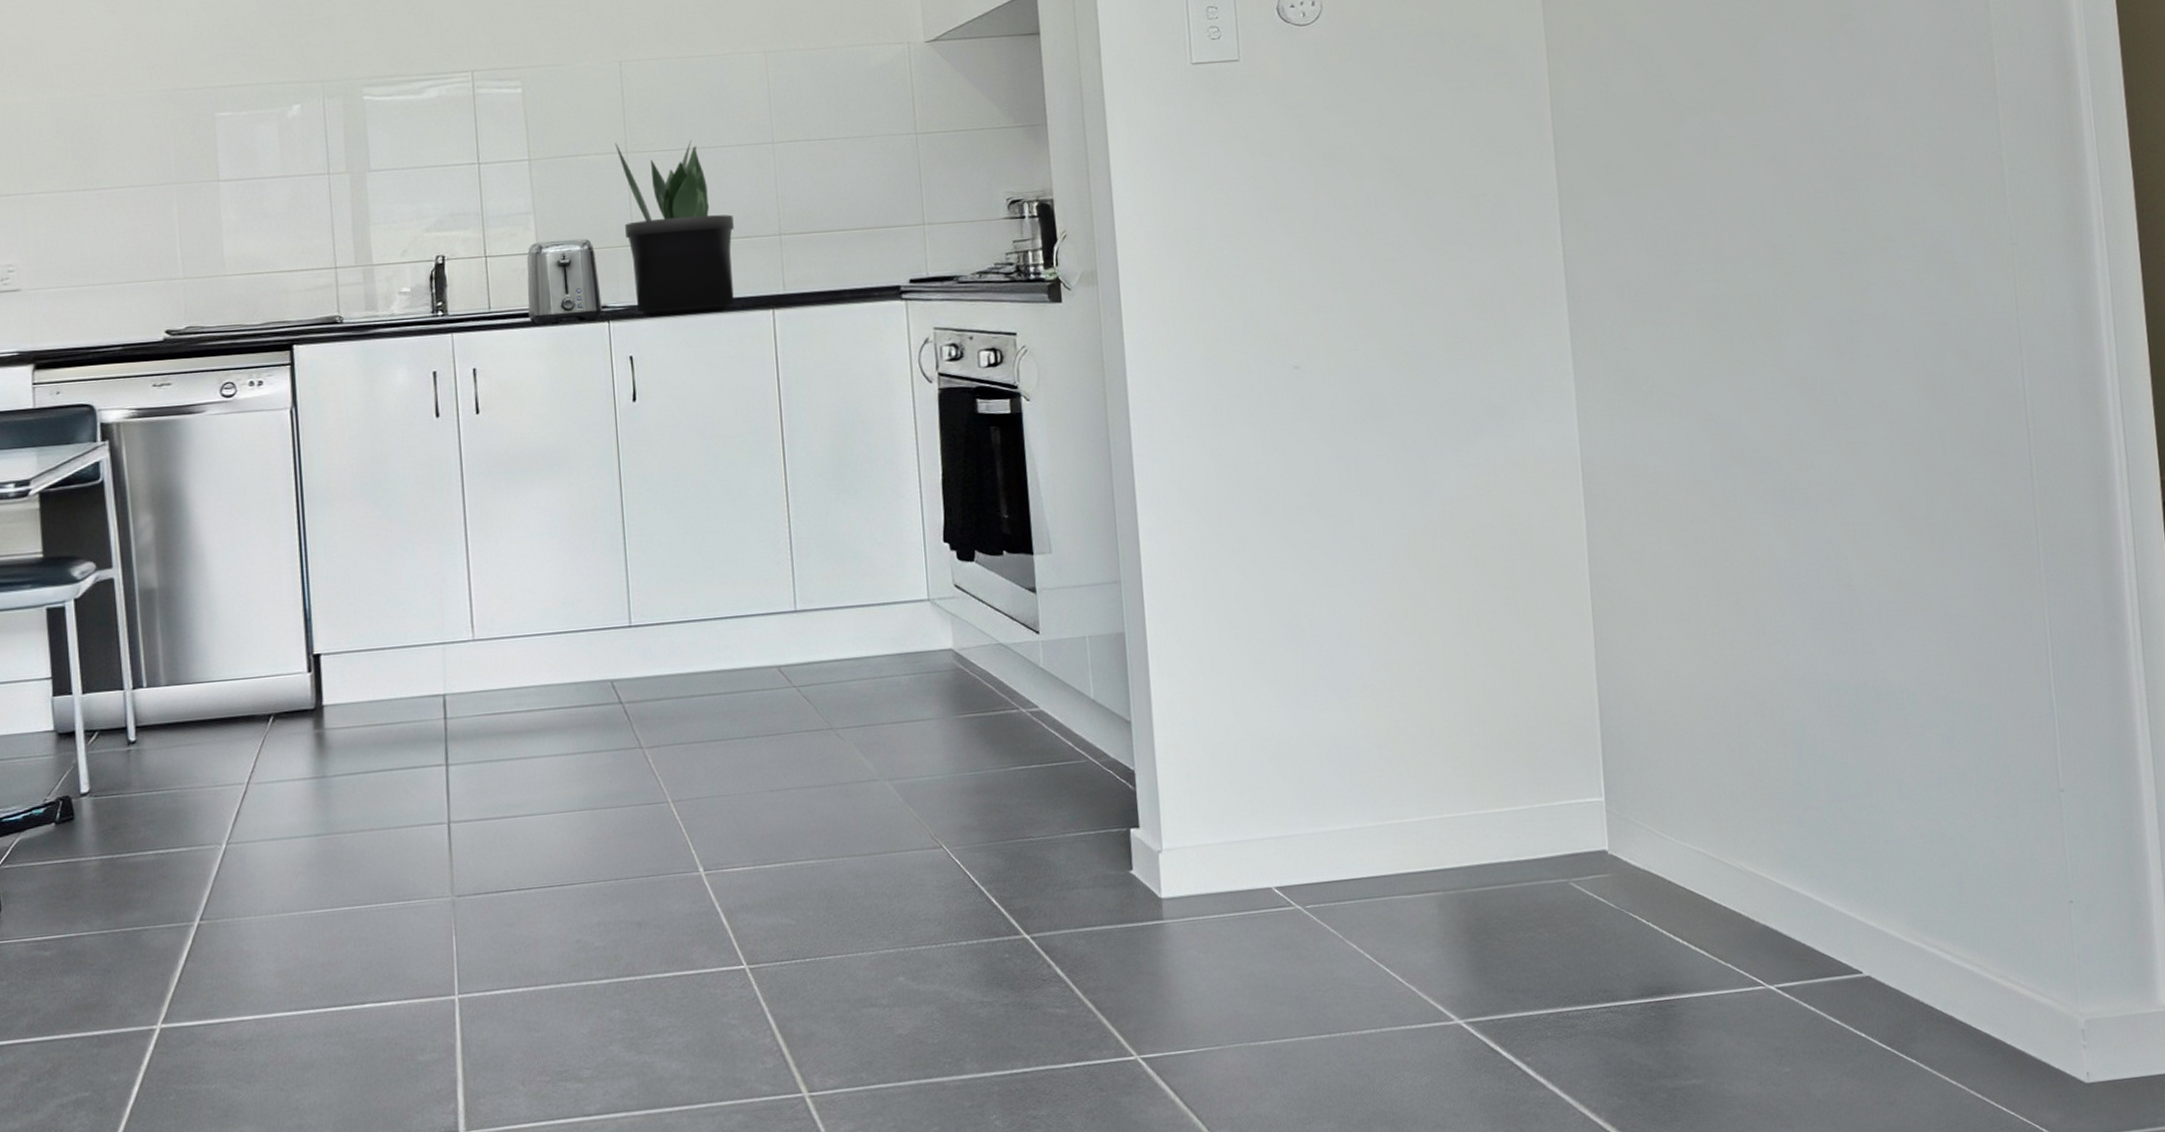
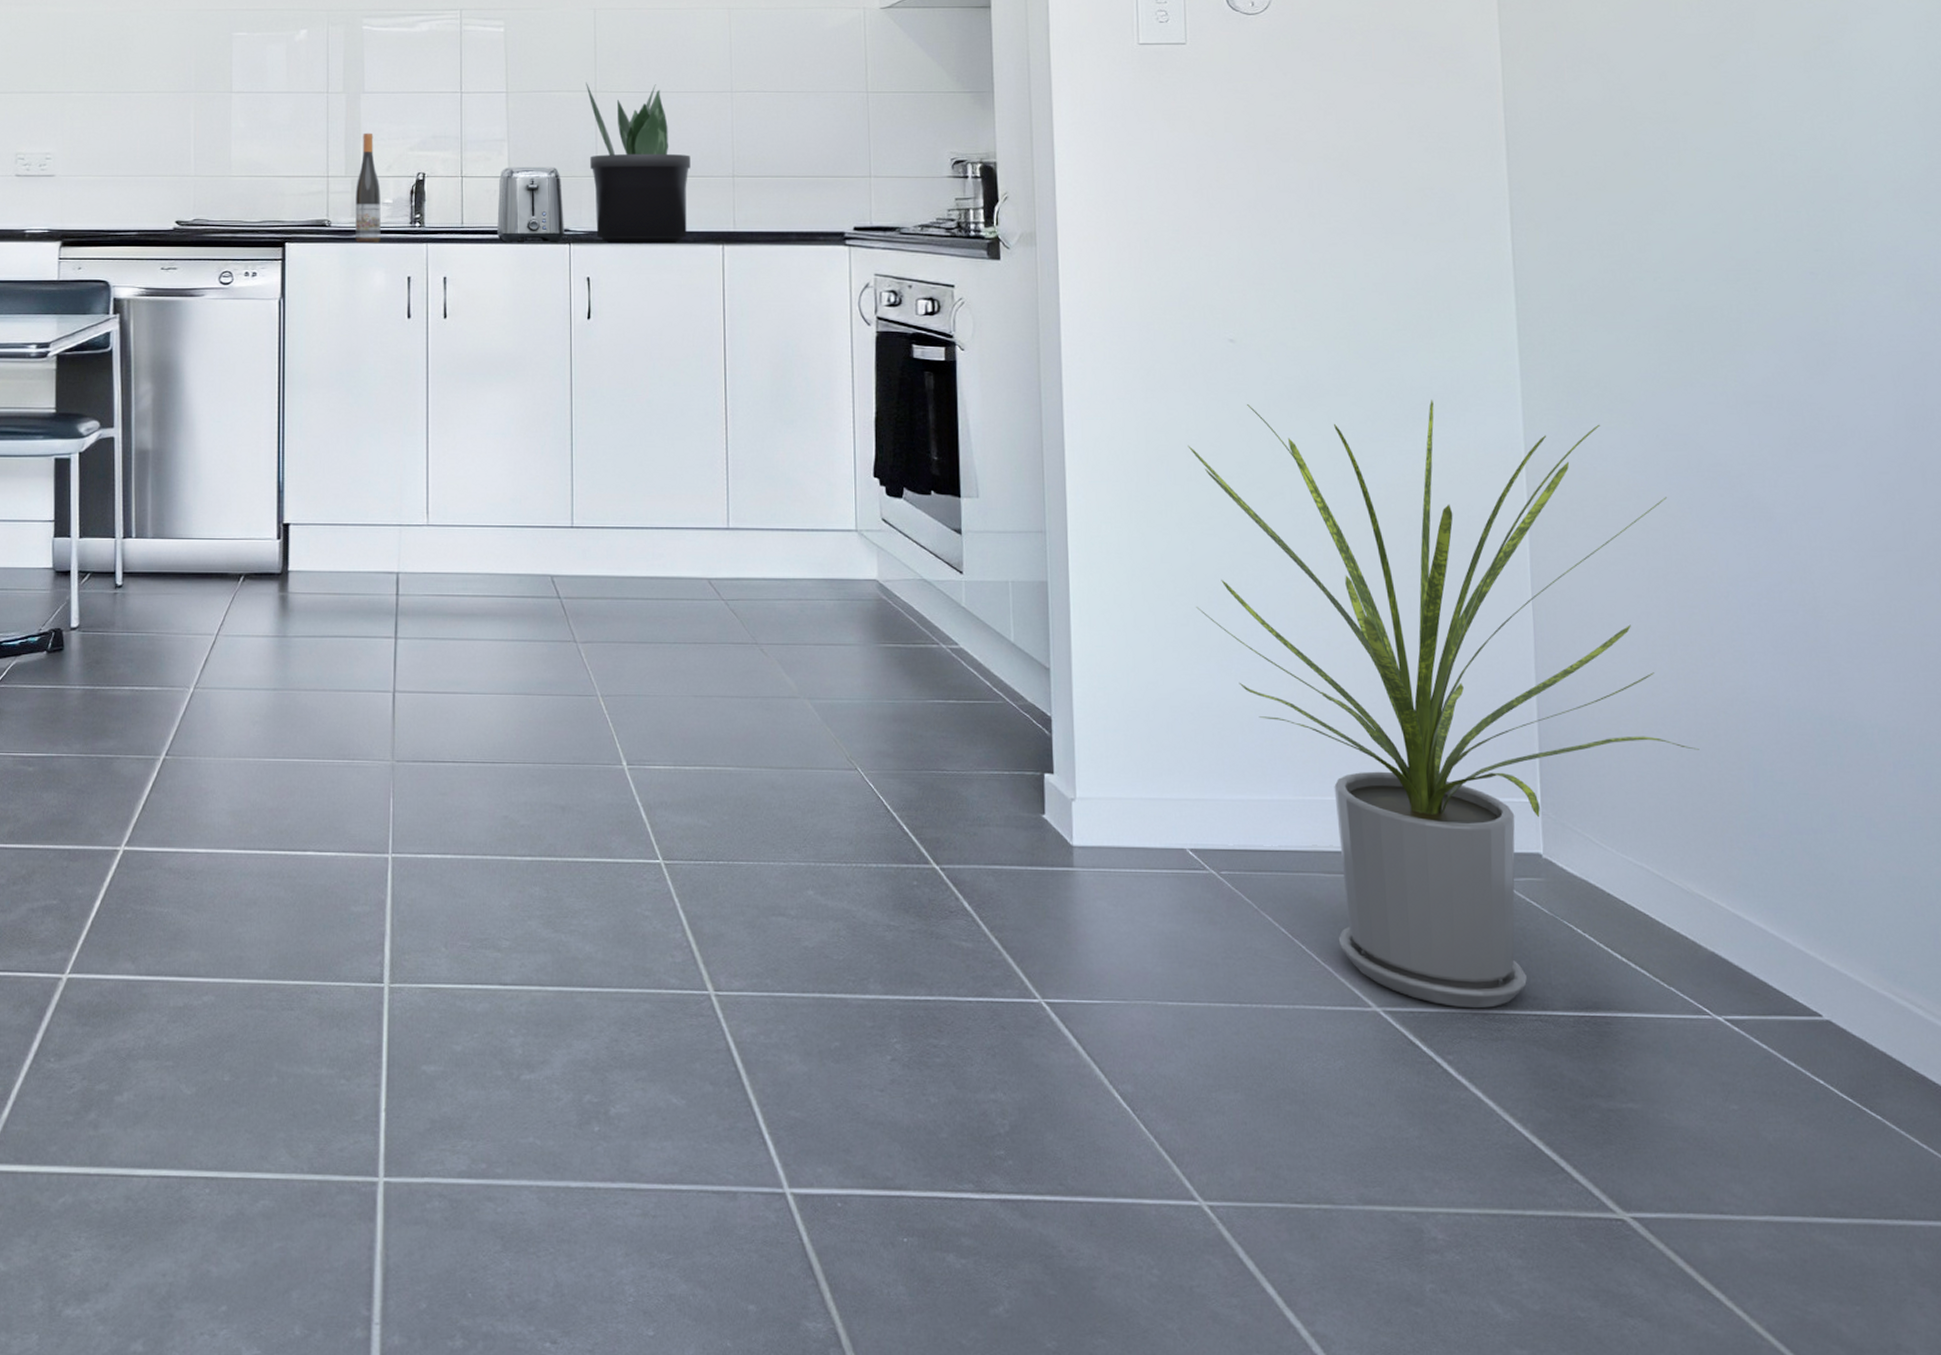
wine bottle: none [368,215,400,339] -> present [355,132,381,243]
house plant: none [1257,410,1748,1010] -> present [1188,400,1700,1009]

